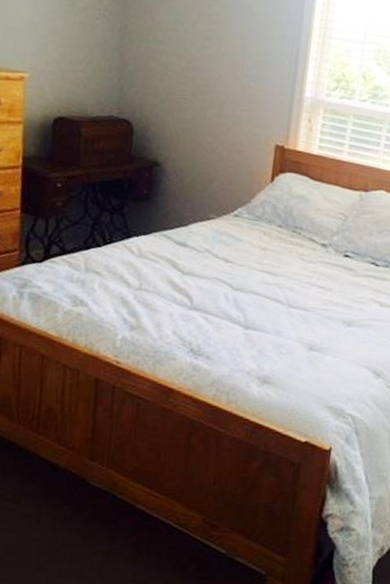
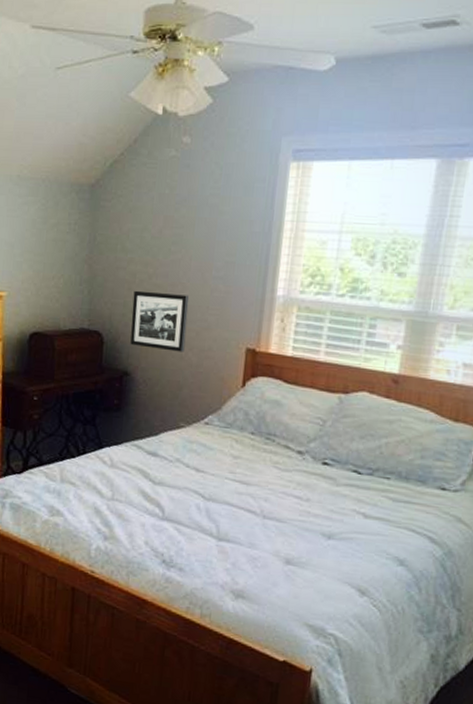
picture frame: none [161,81,222,146] -> present [130,290,190,352]

